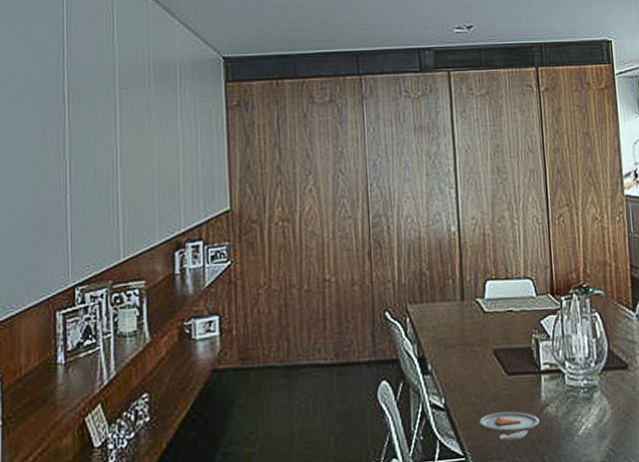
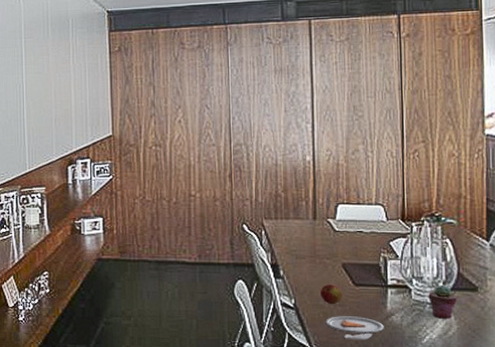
apple: none [472,376,496,401] -> present [321,284,343,305]
potted succulent: none [581,366,609,405] -> present [428,285,457,319]

